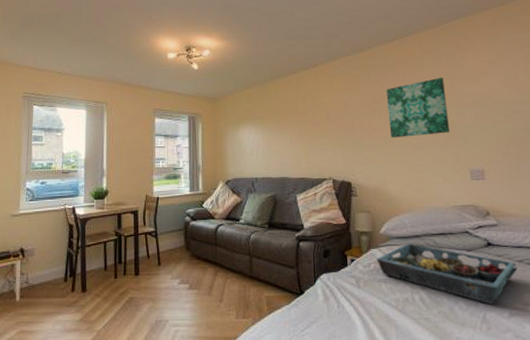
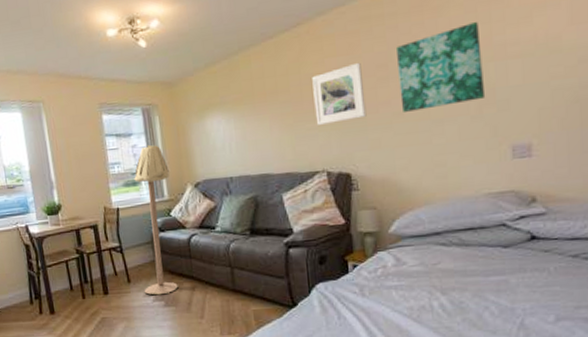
floor lamp: none [171,145,205,278] -> present [134,144,178,296]
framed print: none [324,97,364,142] -> present [312,62,367,125]
serving tray: present [376,243,518,305] -> none [384,242,571,309]

